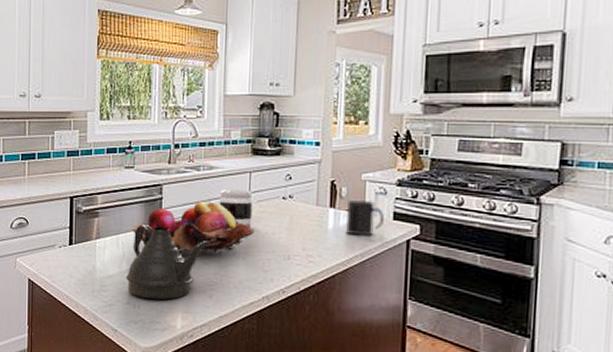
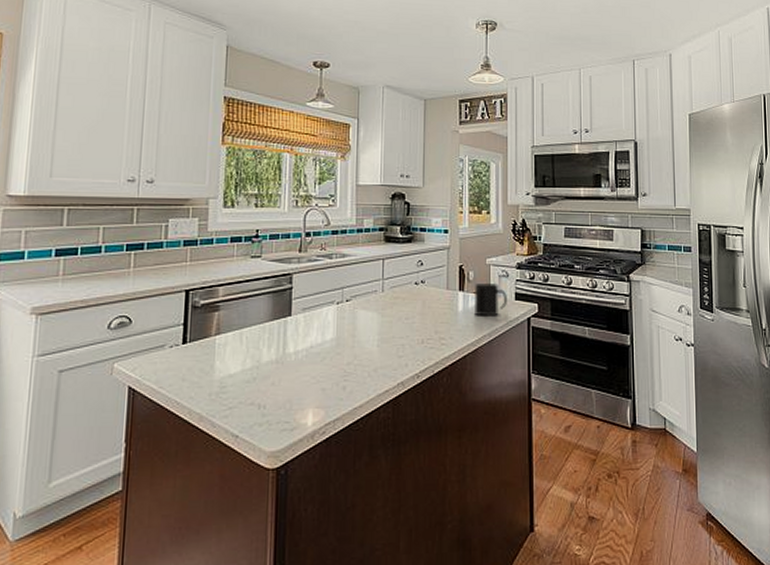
teapot: present [126,225,211,300] -> none [250,317,344,397]
fruit basket: present [133,200,255,256] -> none [259,289,388,347]
jar: present [219,190,253,226] -> none [352,277,386,312]

